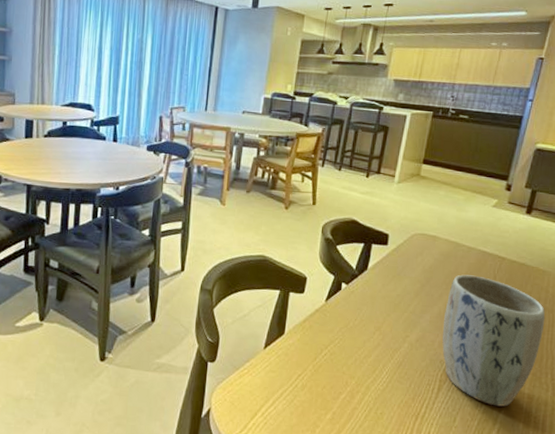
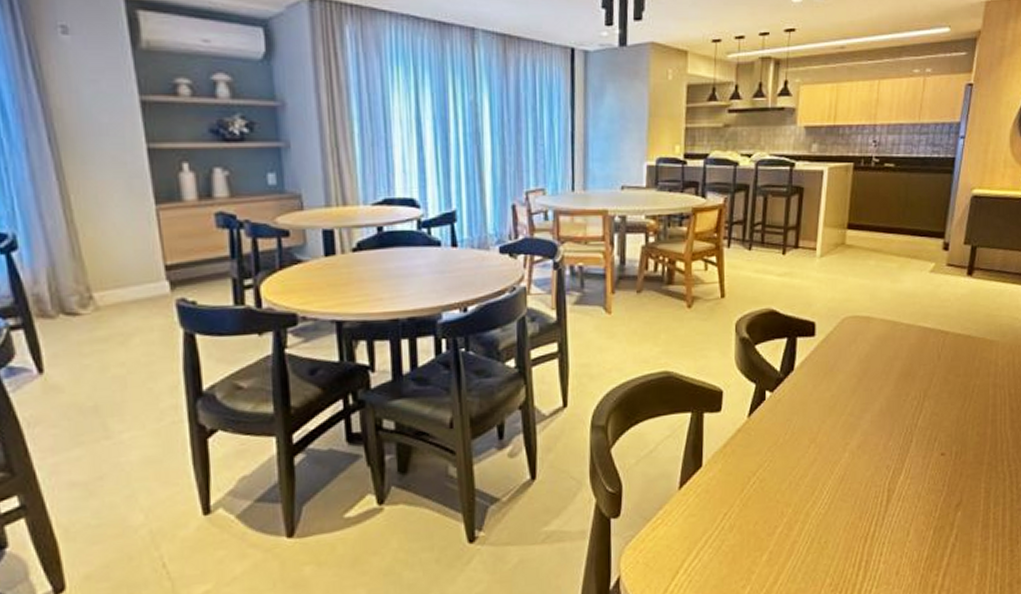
plant pot: present [442,274,546,407] -> none [886,358,997,509]

